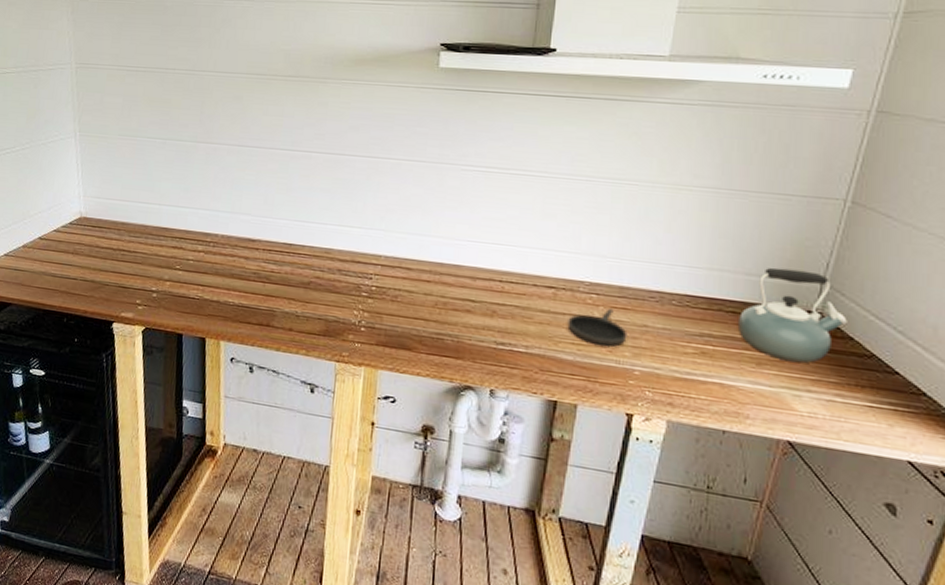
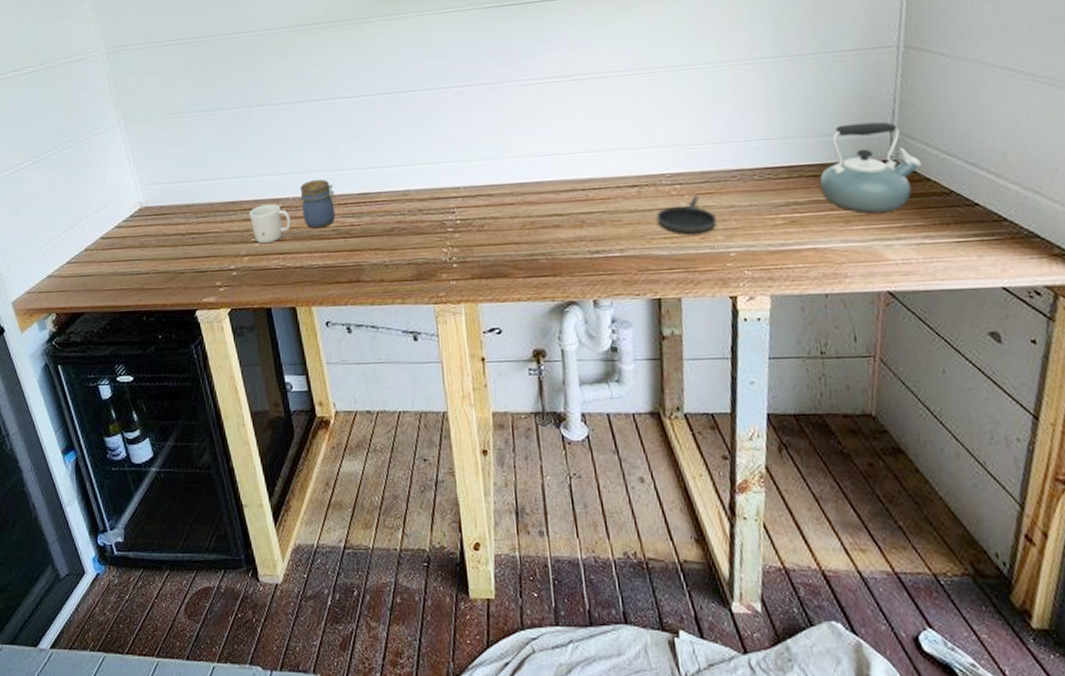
mug: none [178,236,216,274] -> present [249,204,291,244]
jar: none [228,221,263,269] -> present [300,179,338,229]

